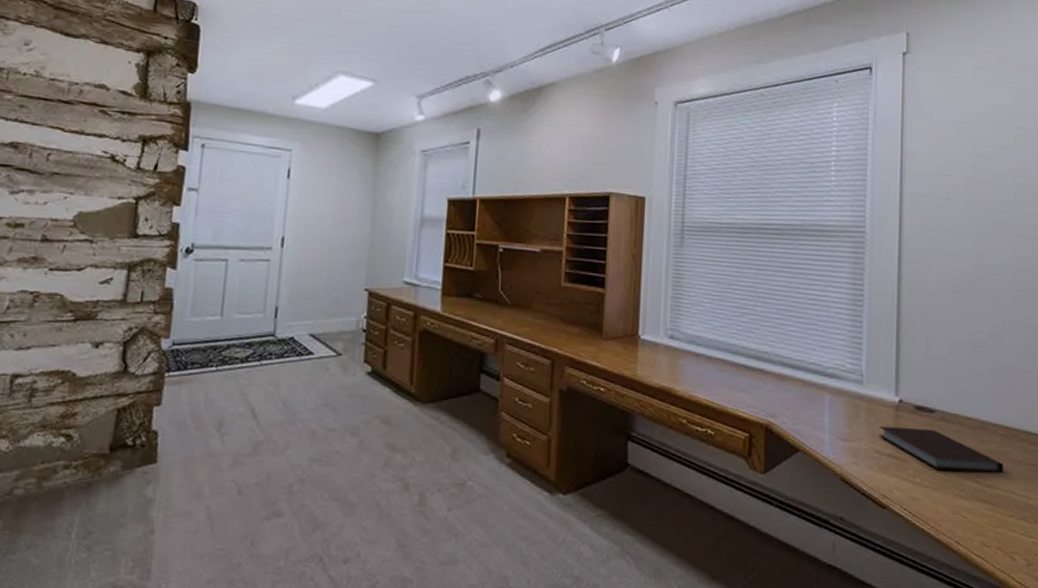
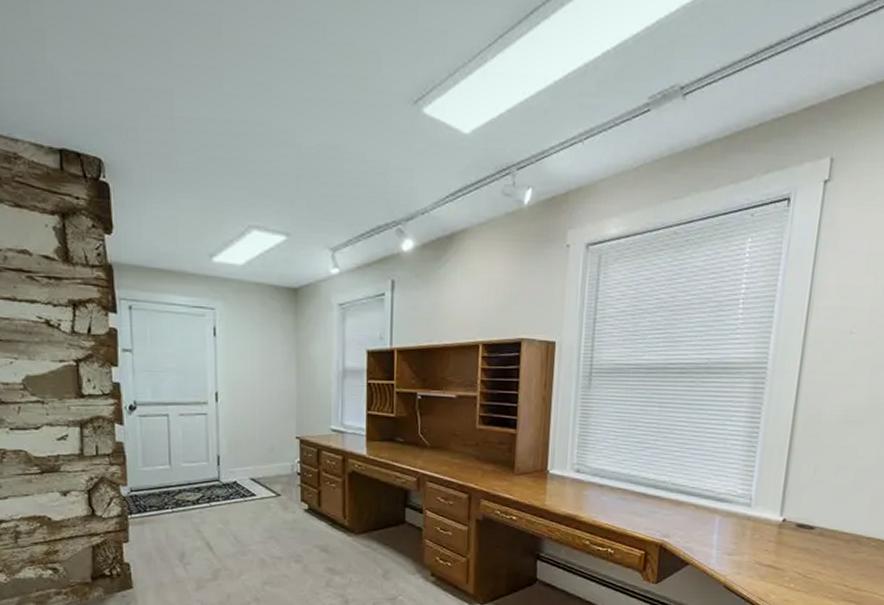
notebook: present [878,426,1003,473] -> none [761,542,871,578]

